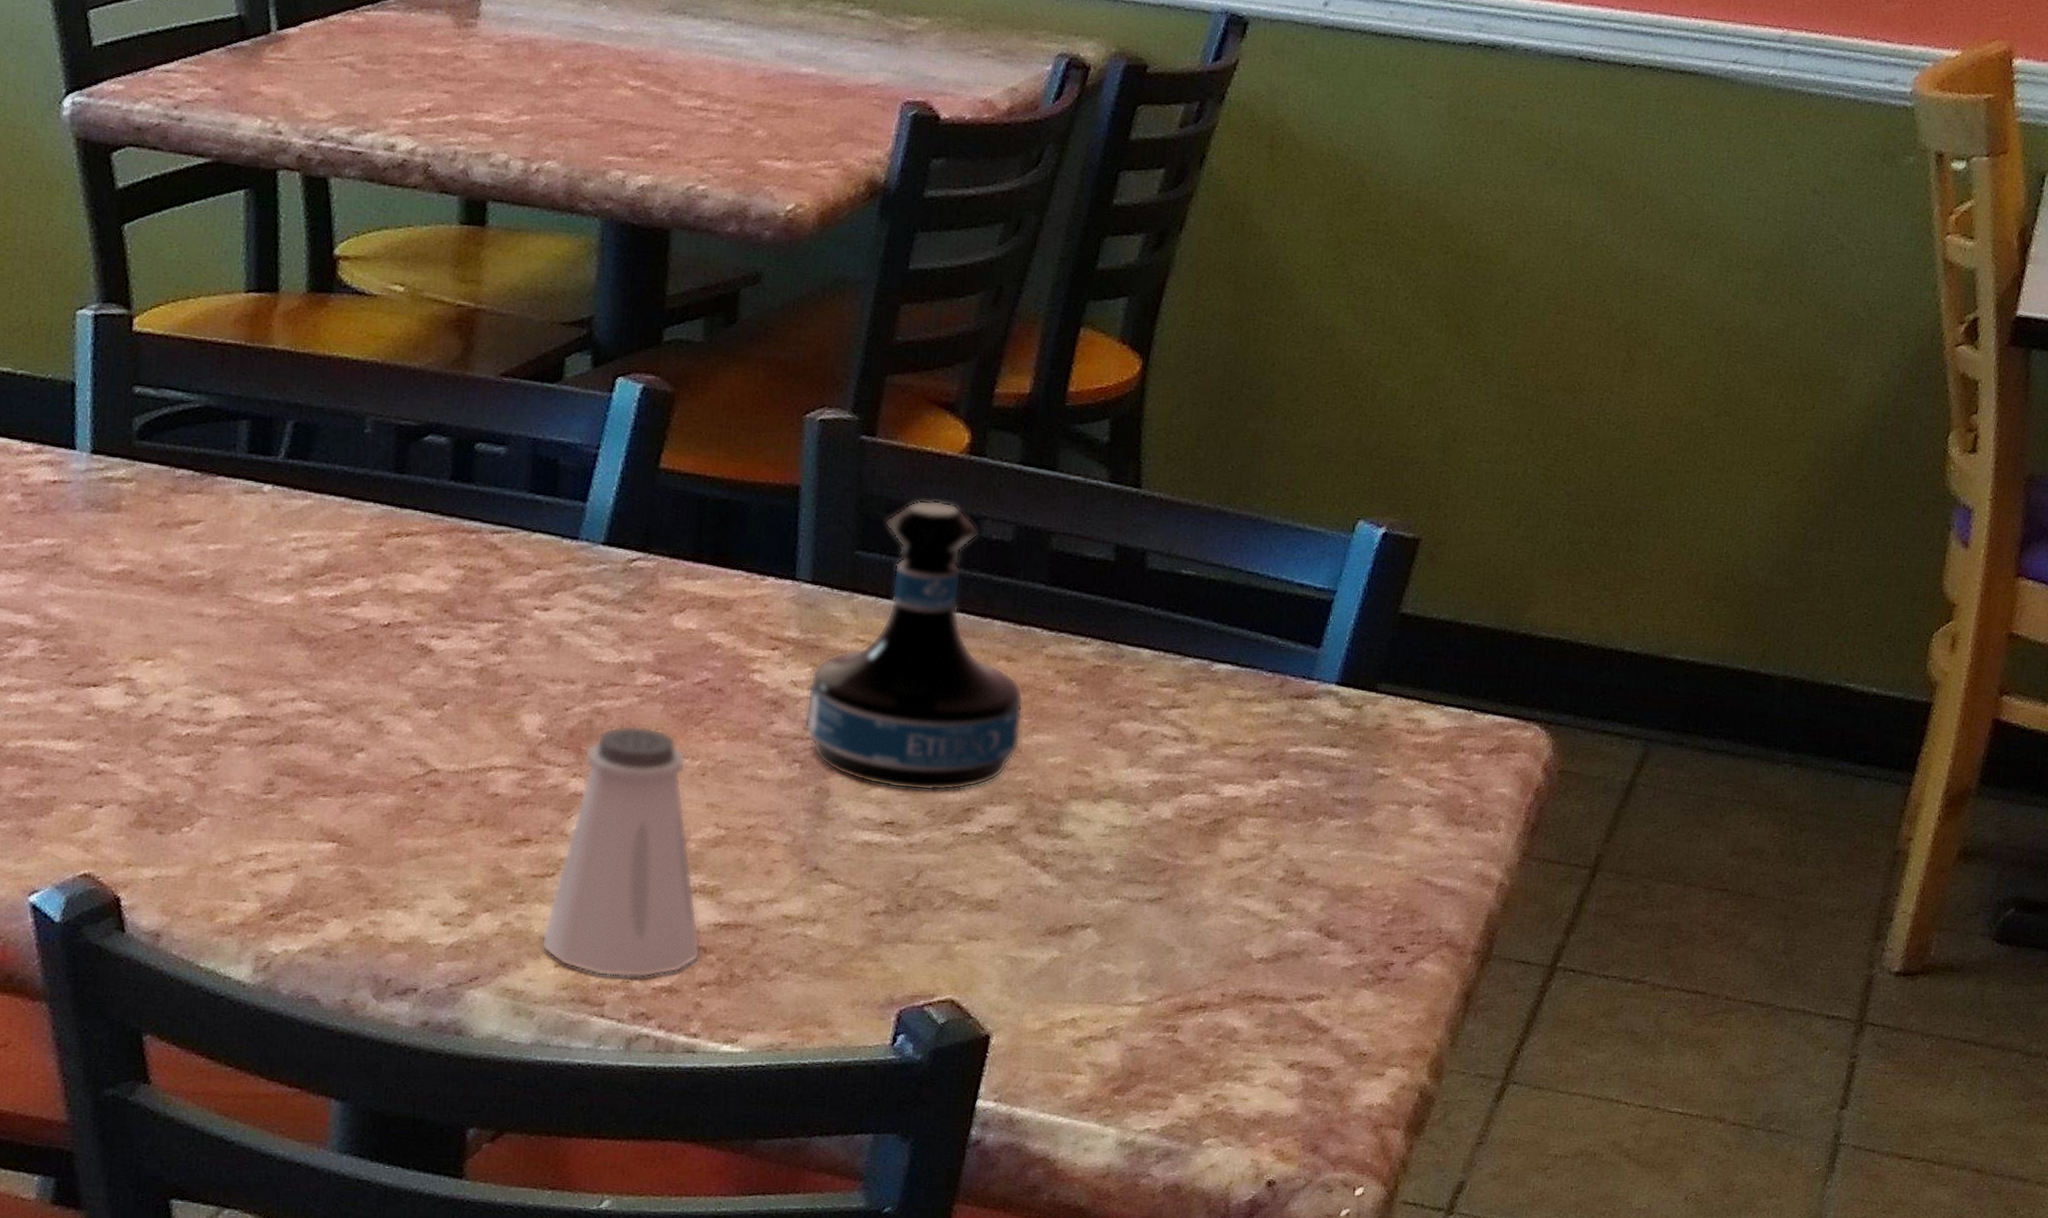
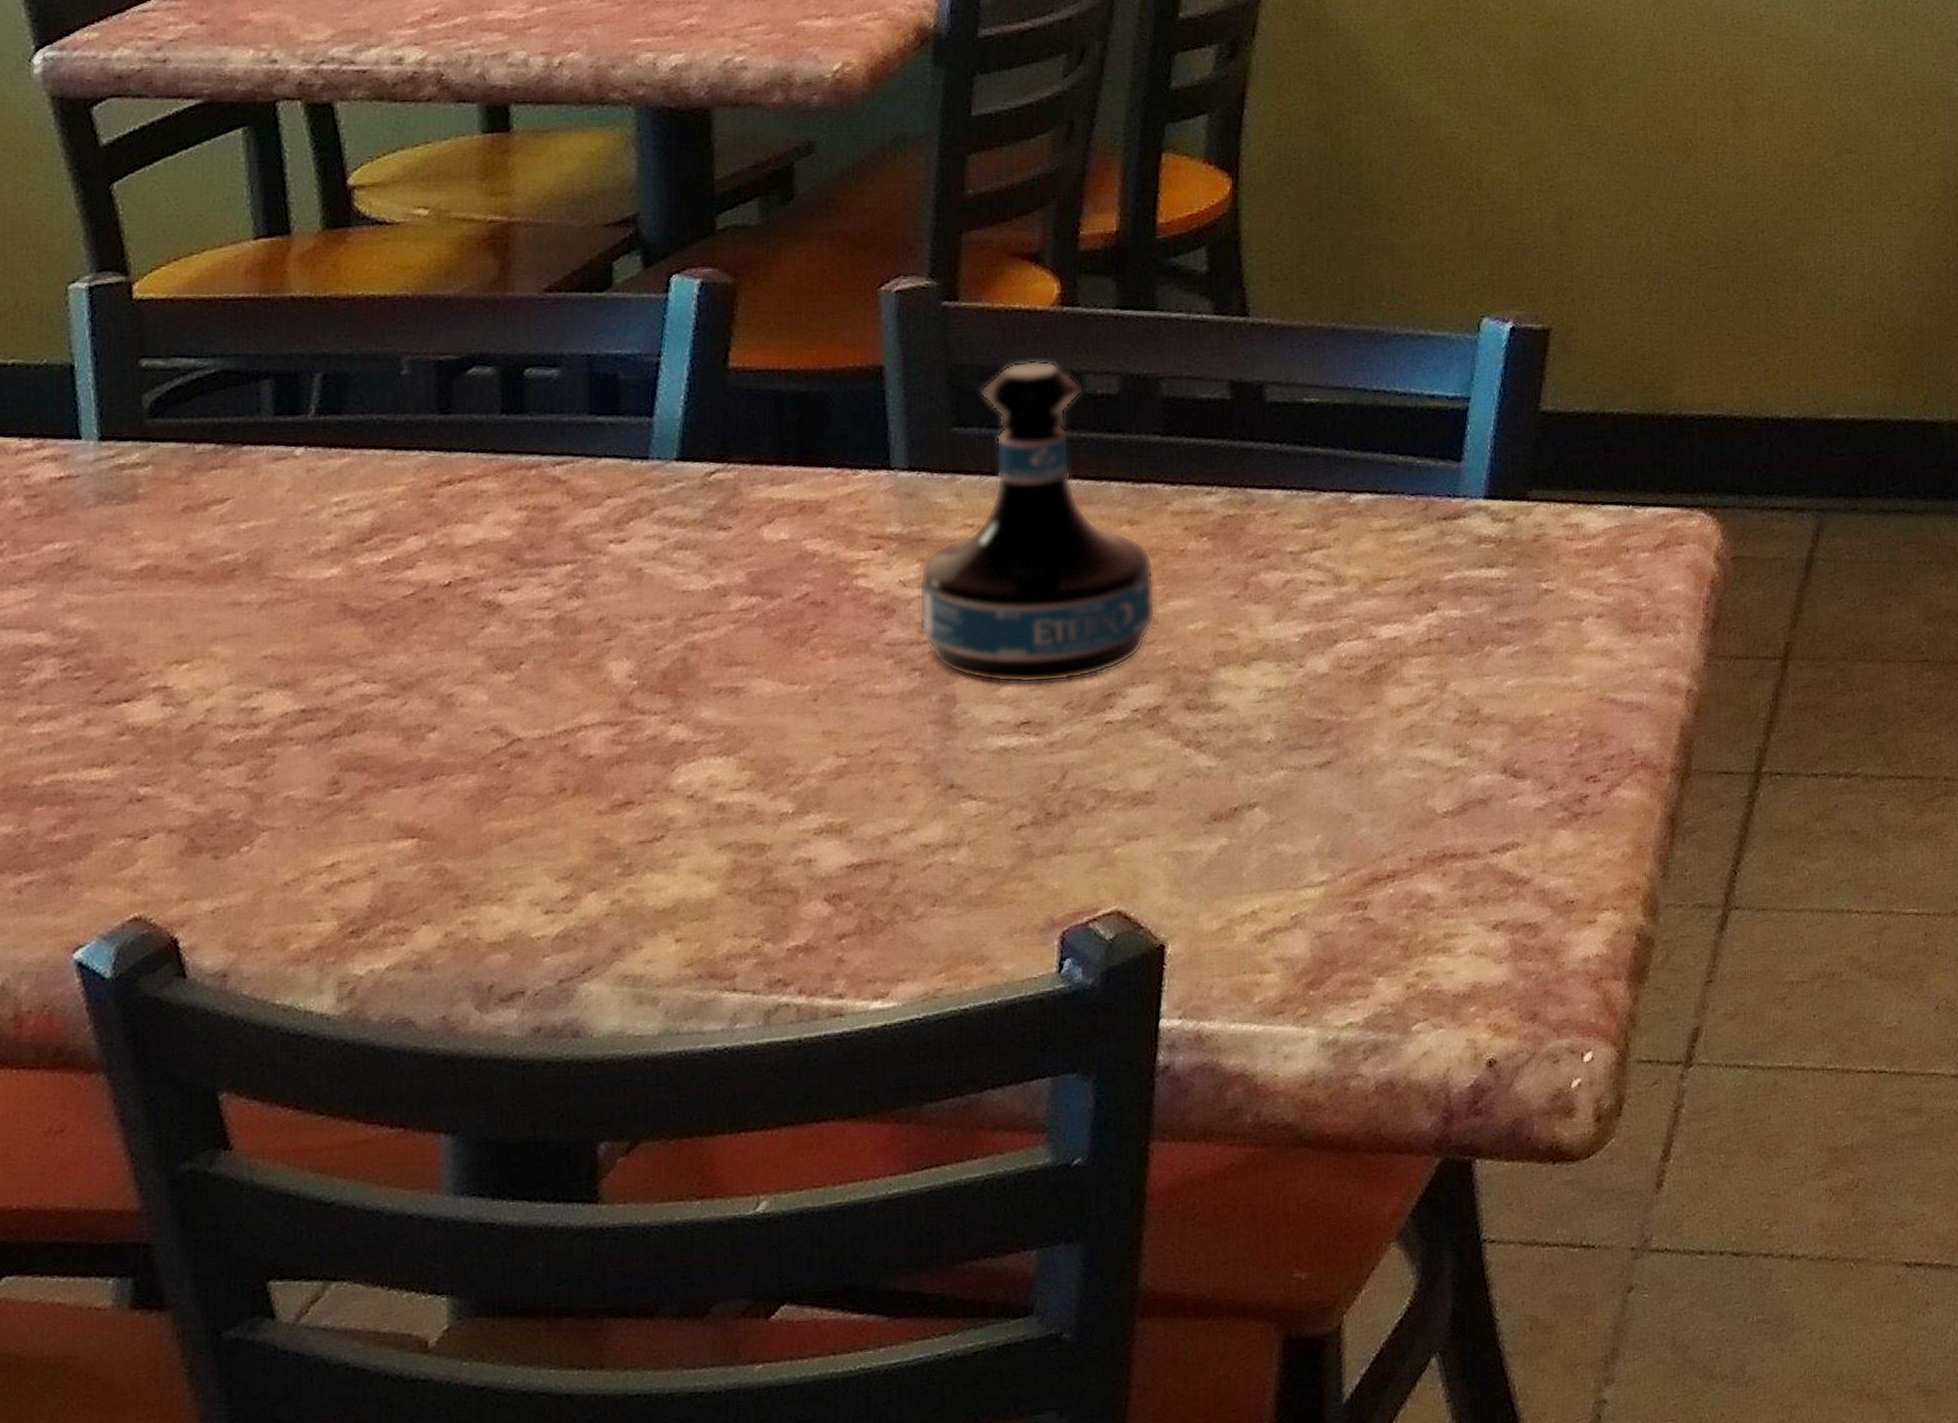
saltshaker: present [541,725,701,978] -> none [657,656,836,945]

